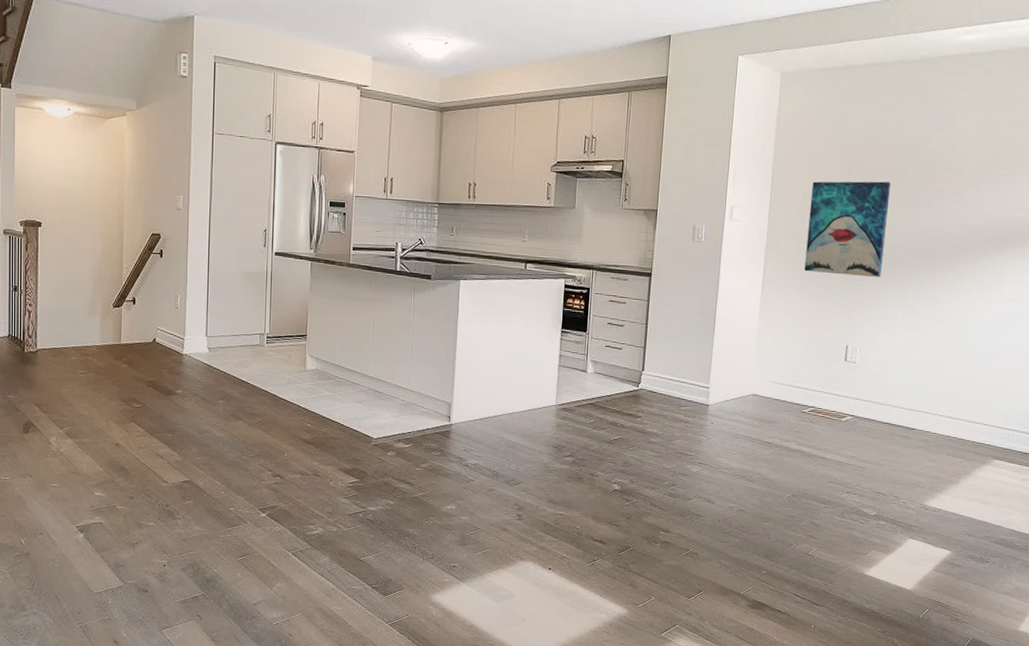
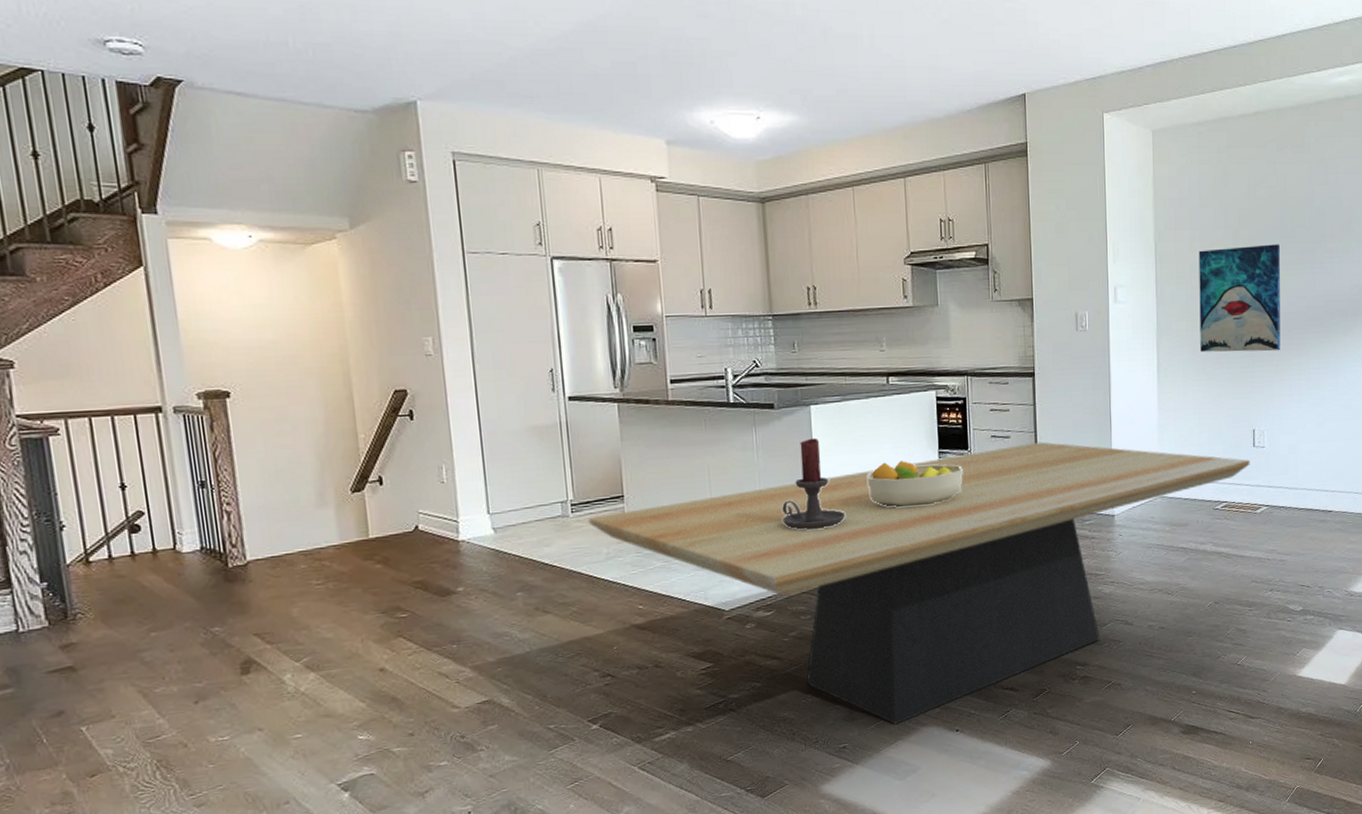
dining table: none [278,333,840,555] -> present [588,441,1250,725]
candle holder: none [427,307,479,382] -> present [782,438,846,530]
fruit bowl: none [499,334,580,375] -> present [866,461,963,508]

